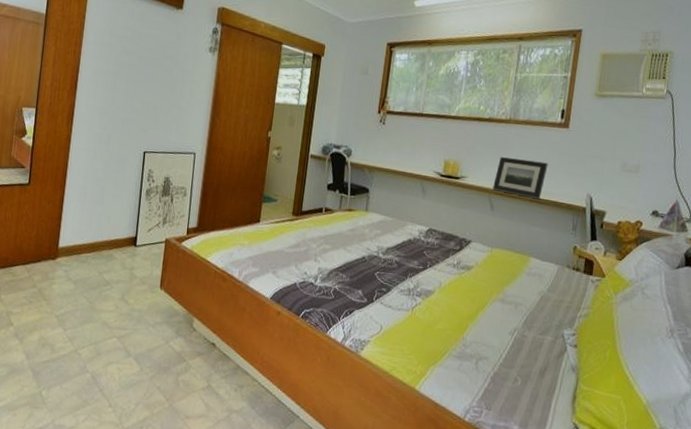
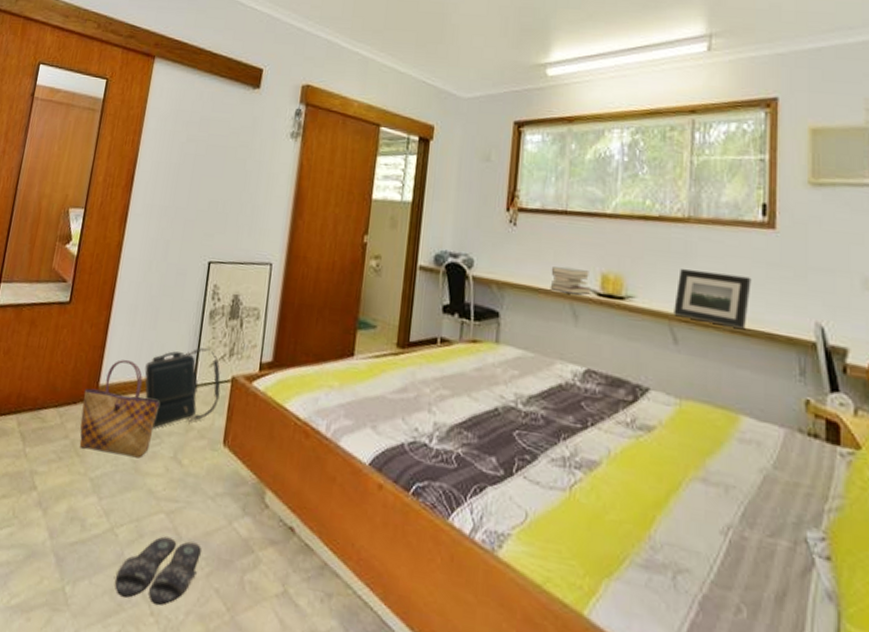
tote bag: none [45,228,108,300] -> present [79,360,159,458]
slippers: none [81,353,146,400] -> present [115,536,201,605]
backpack: none [95,218,157,278] -> present [144,347,221,428]
books: none [407,155,437,176] -> present [550,266,592,295]

